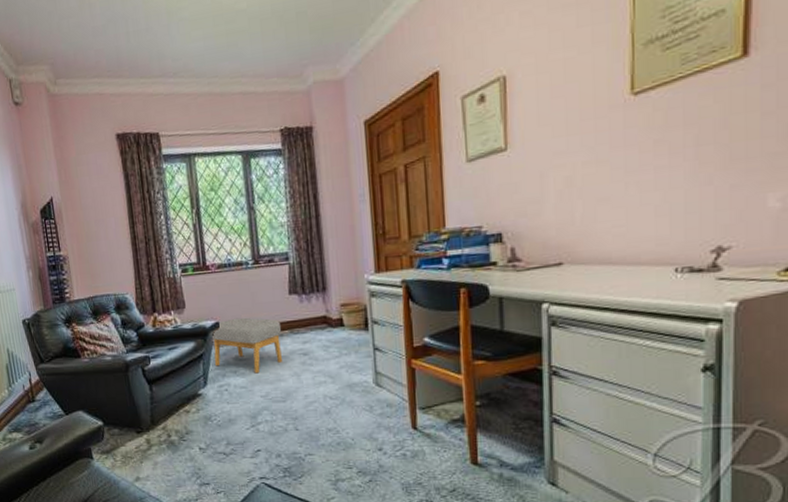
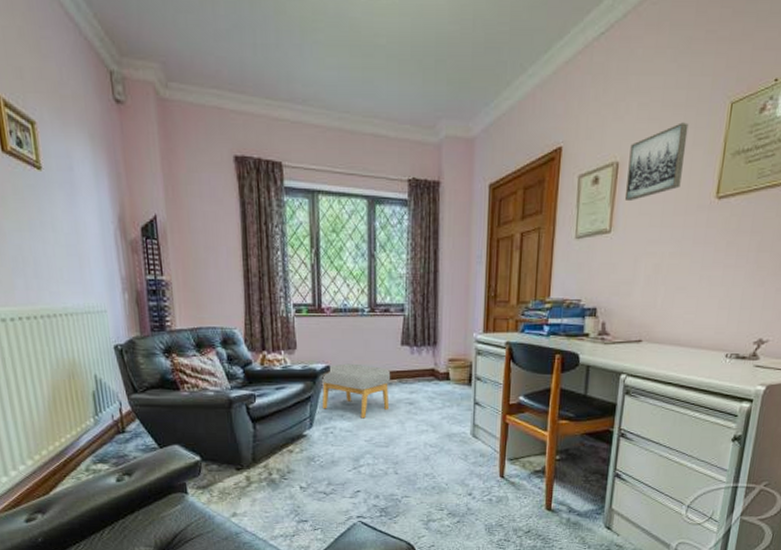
wall art: none [517,21,585,115] -> present [624,122,689,202]

